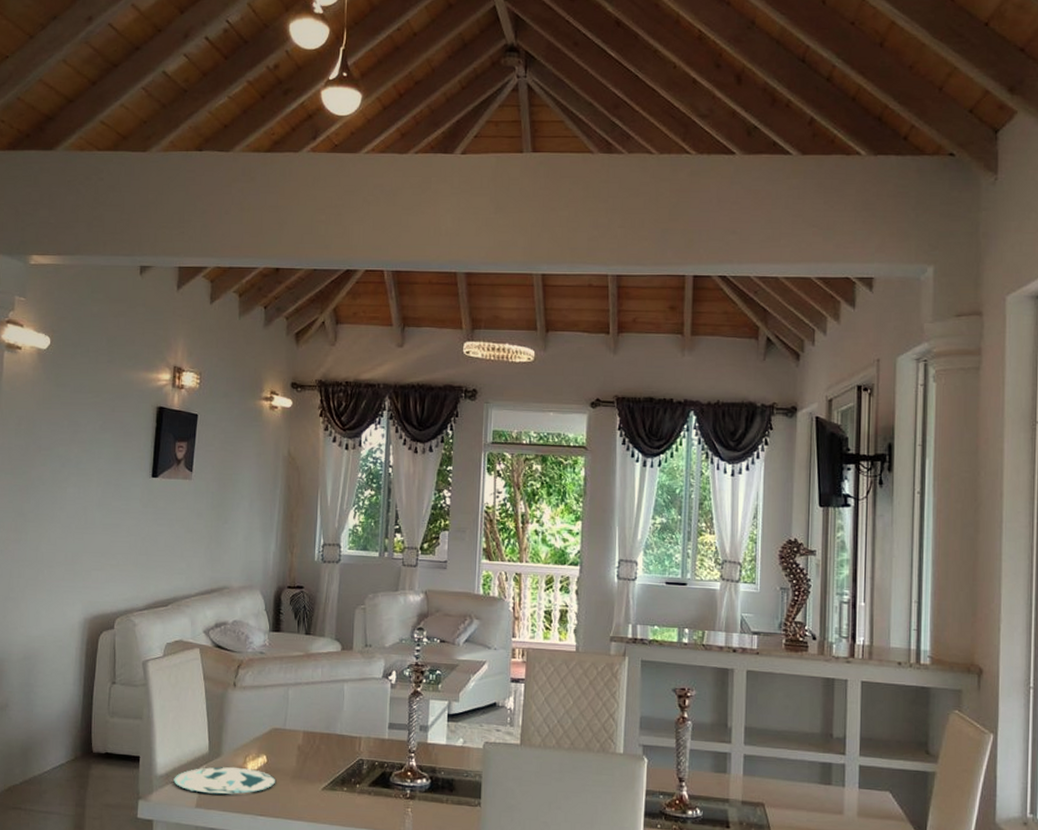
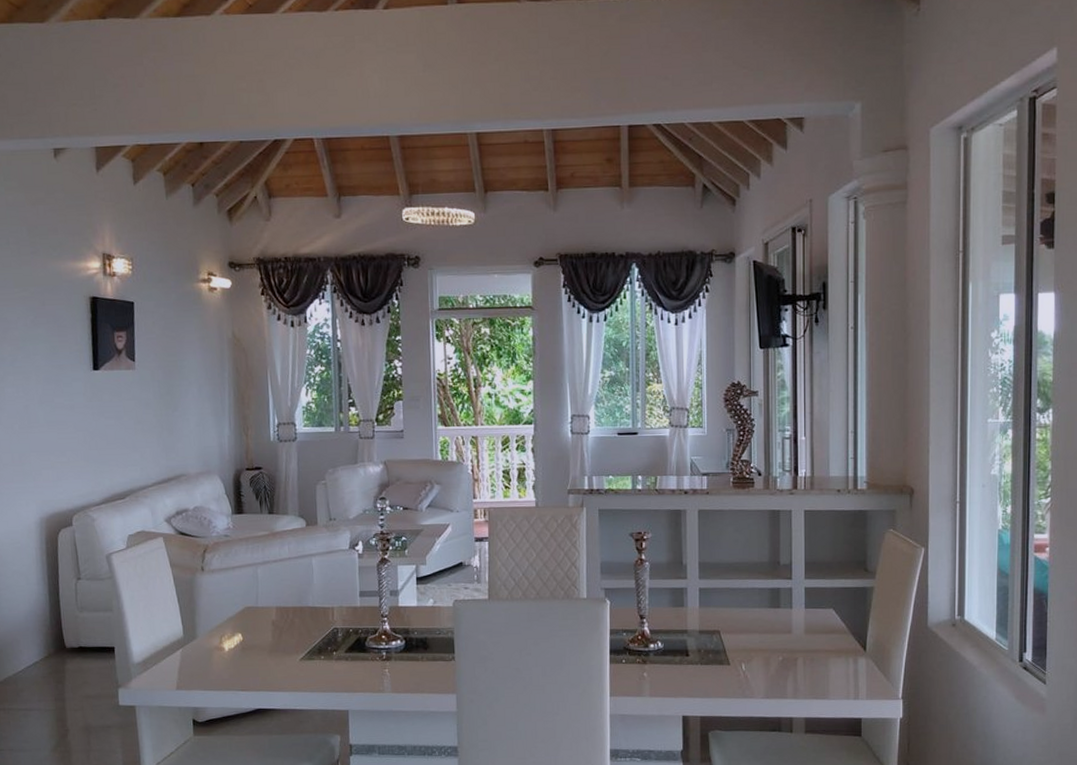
plate: present [173,766,276,795] -> none [151,647,254,676]

